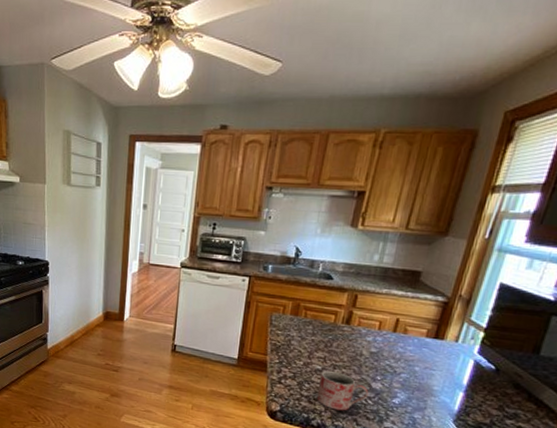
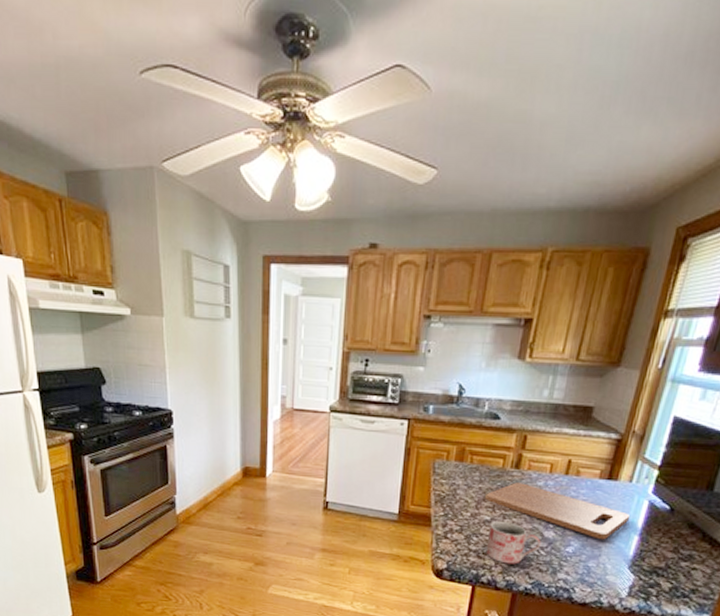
cutting board: none [317,337,456,394] -> present [485,482,631,540]

